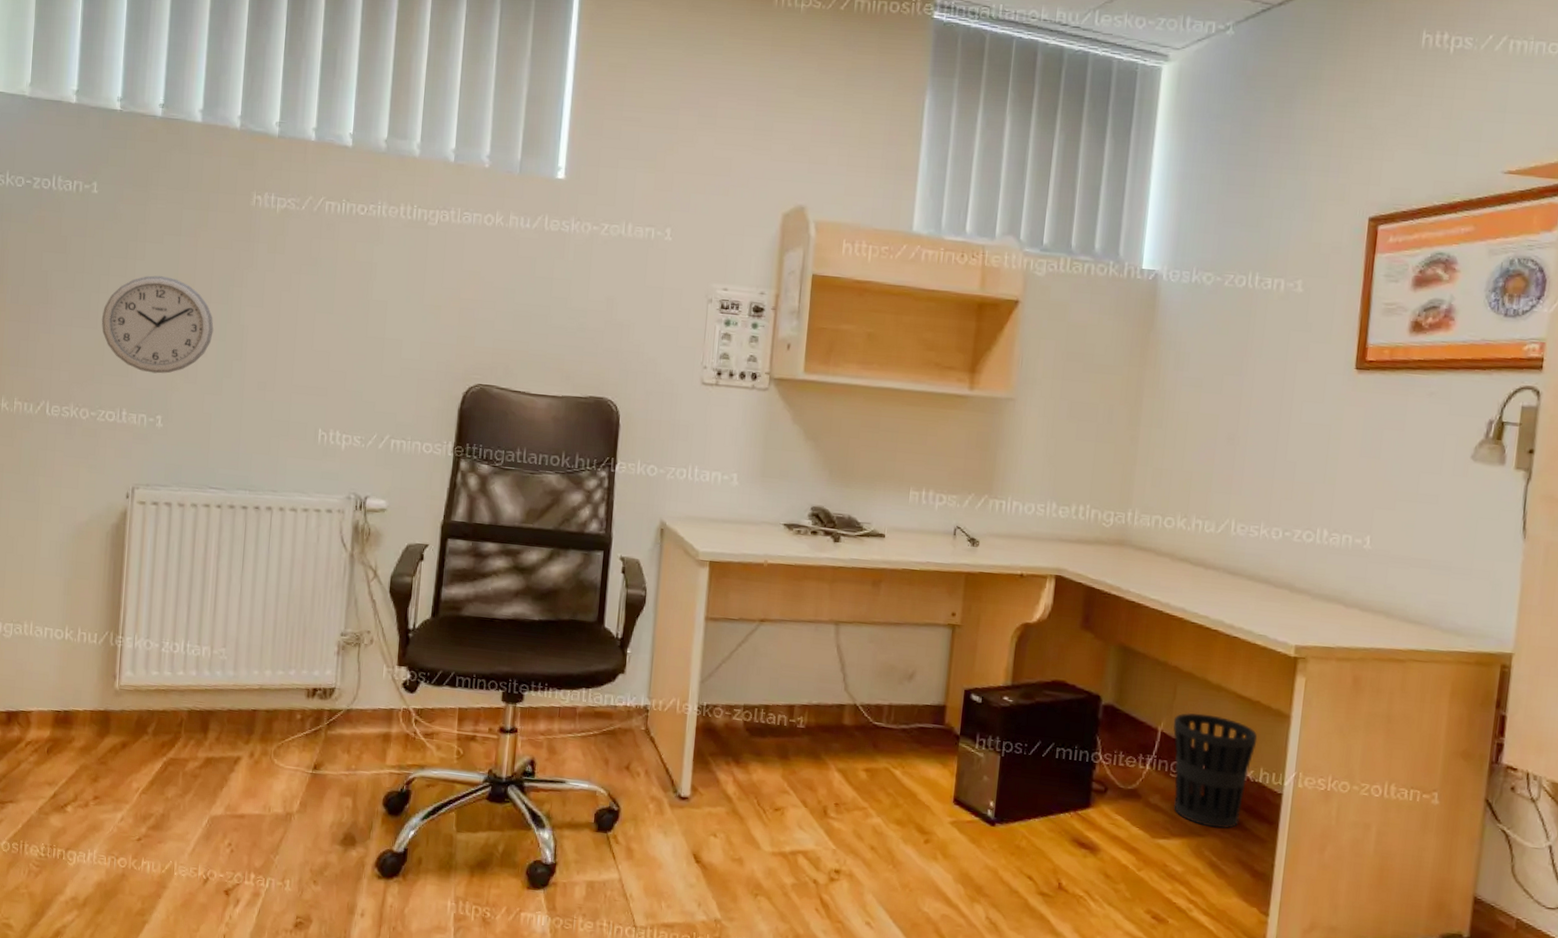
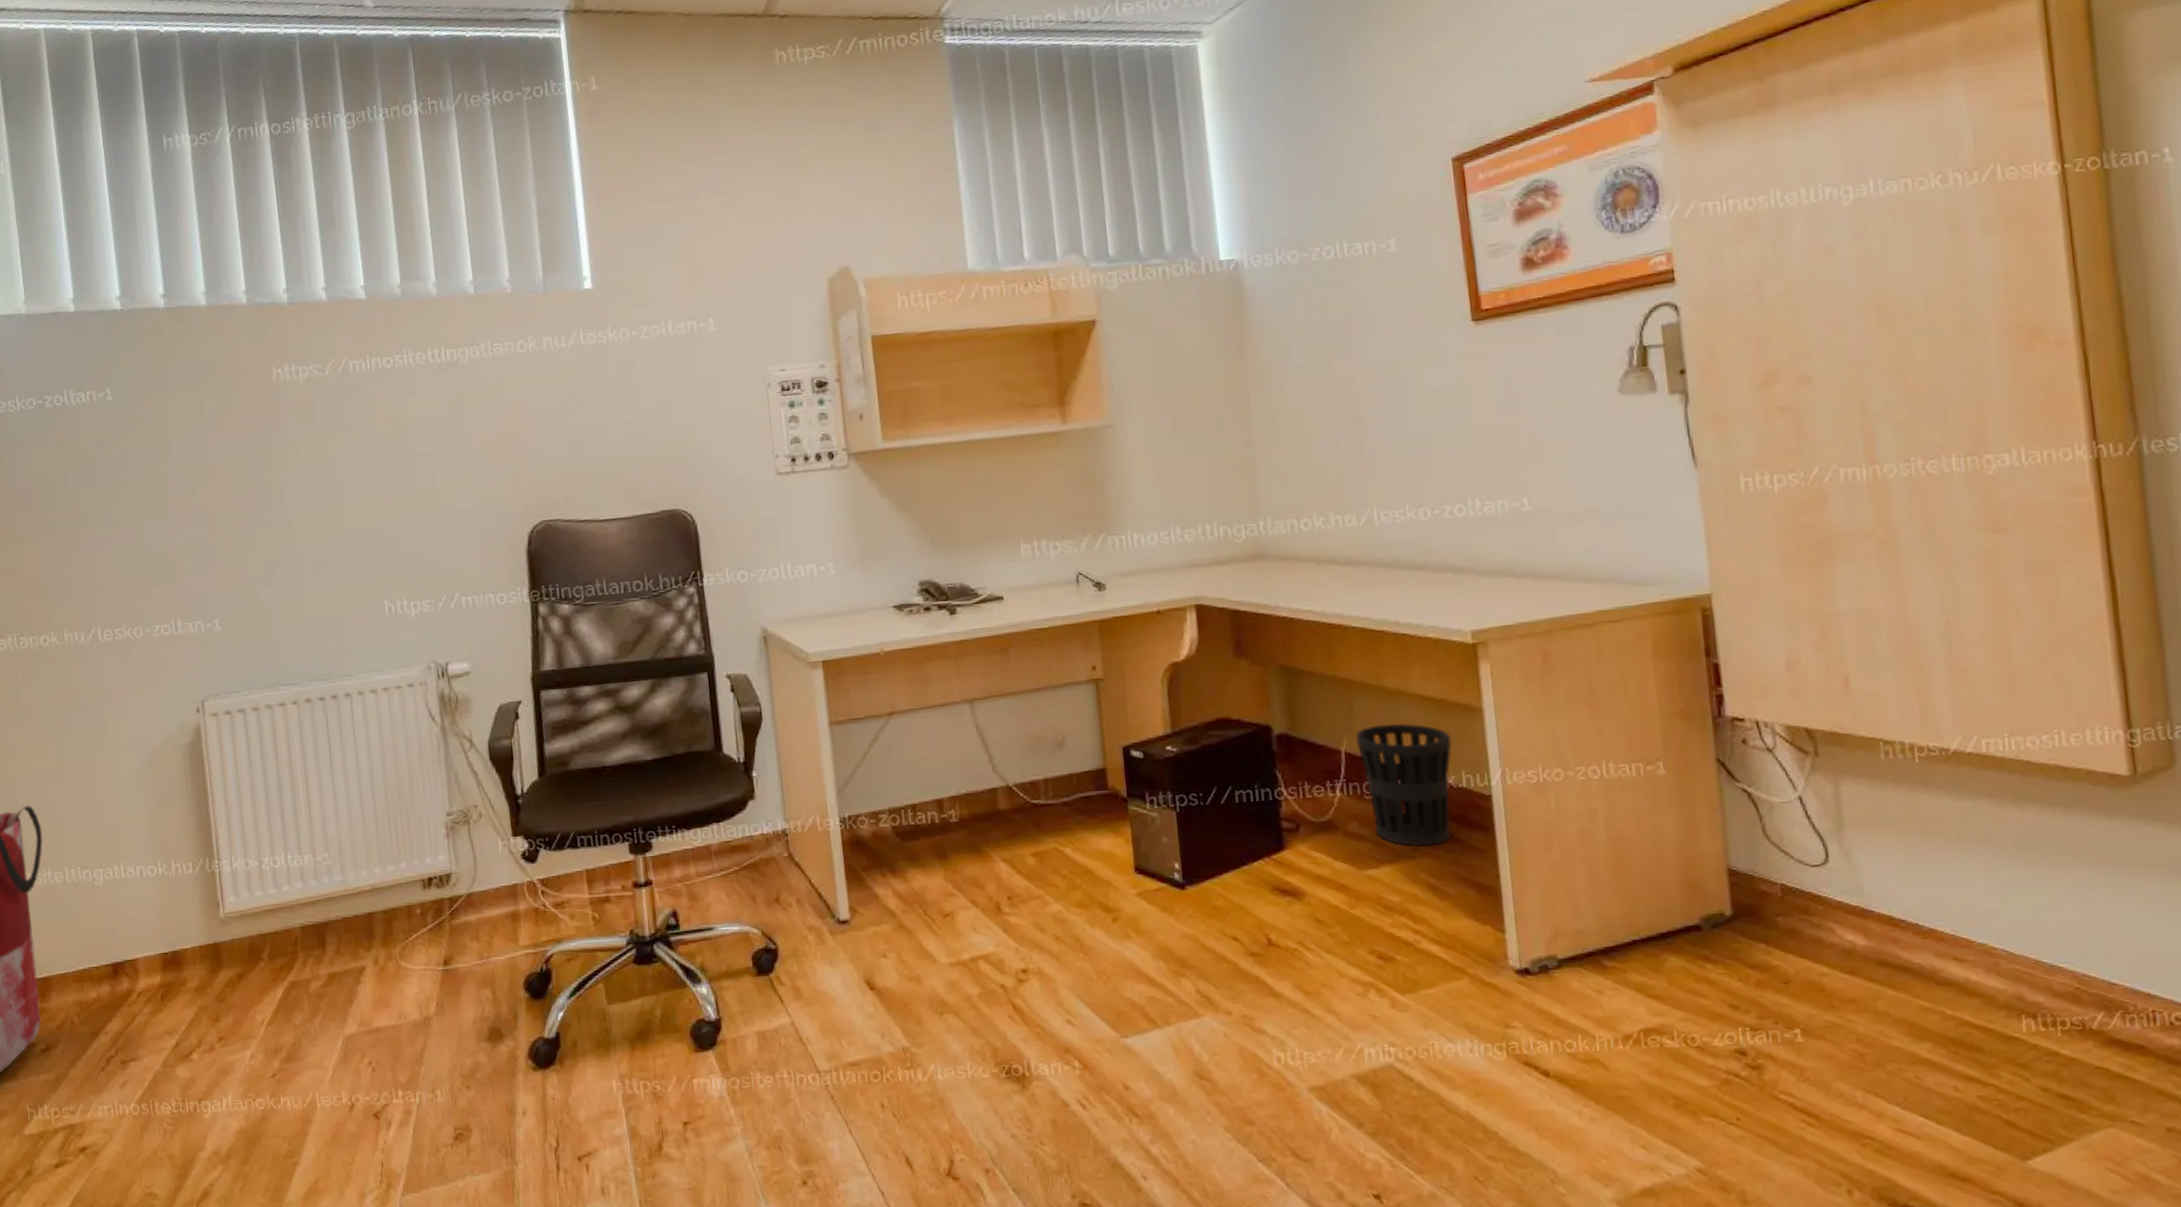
wall clock: present [101,275,214,374] -> none [138,472,257,576]

